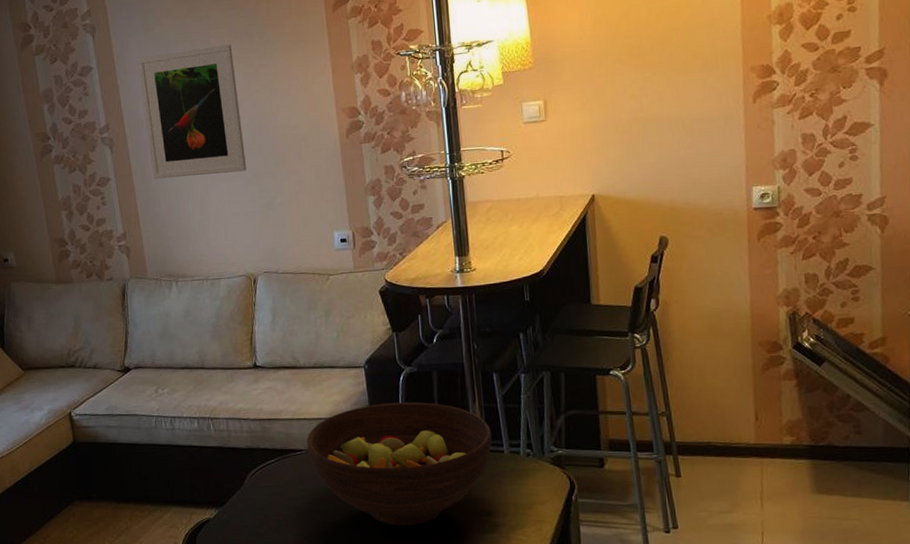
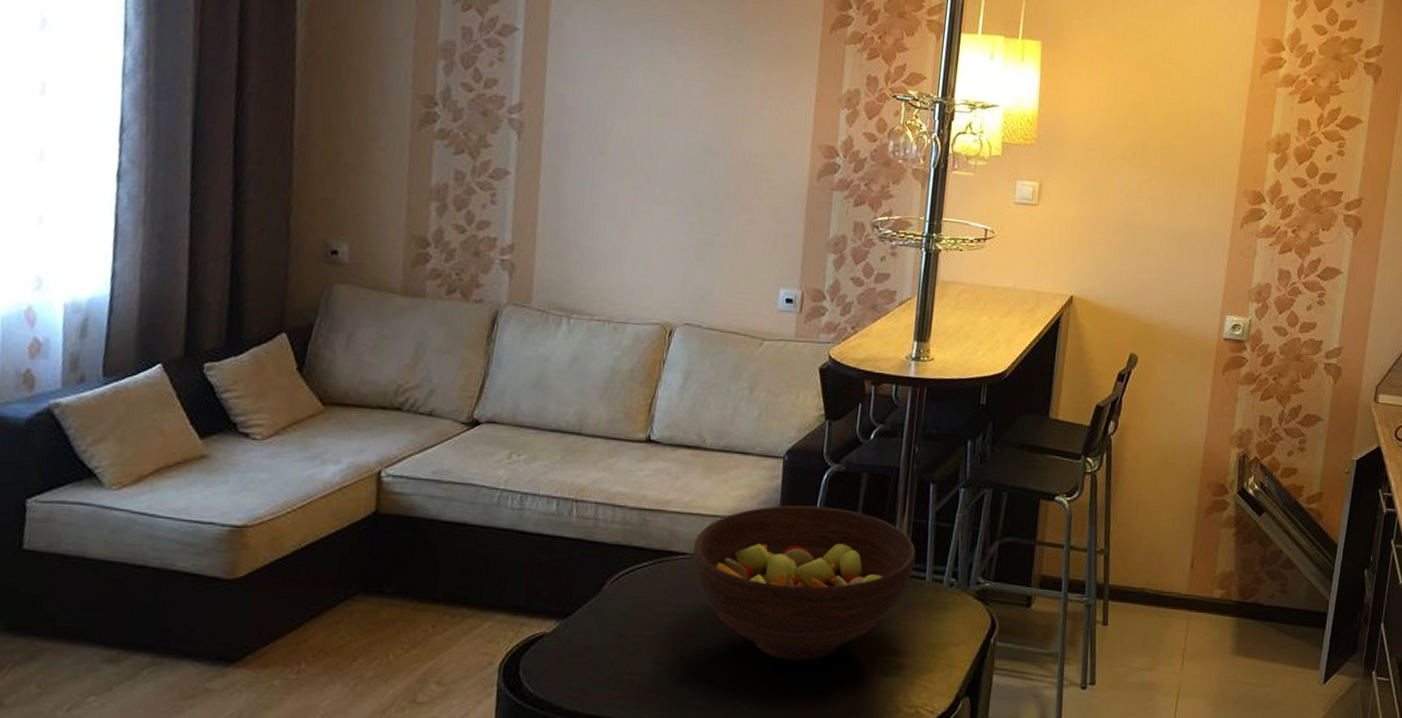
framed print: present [137,44,247,180] -> none [567,30,702,196]

